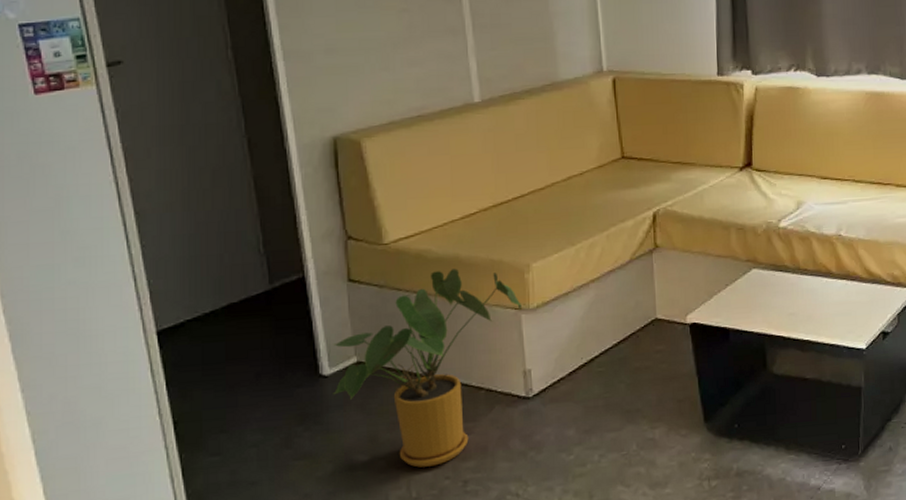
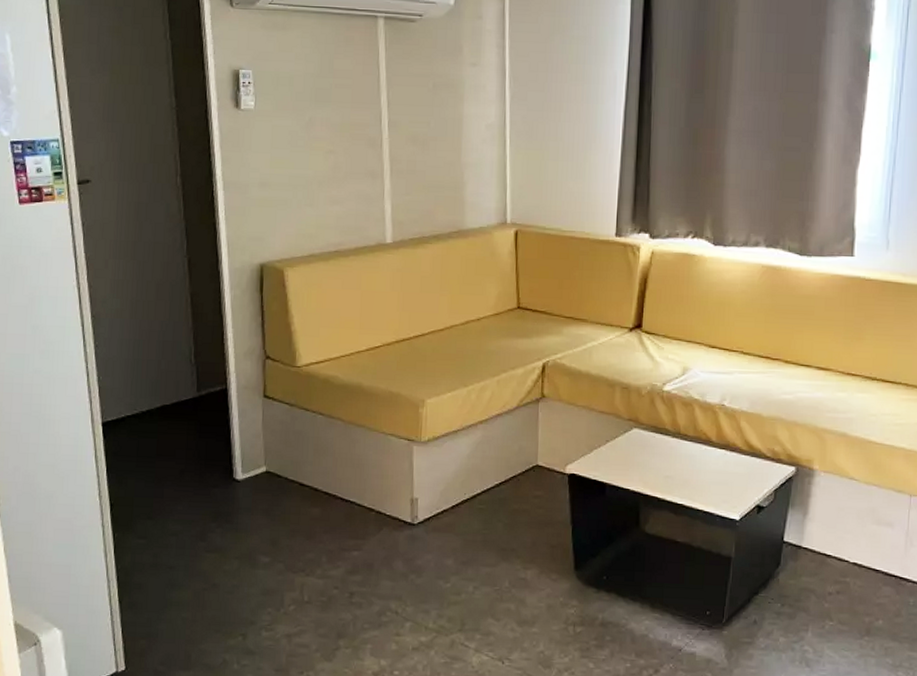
house plant: present [333,268,522,468] -> none [243,396,414,575]

